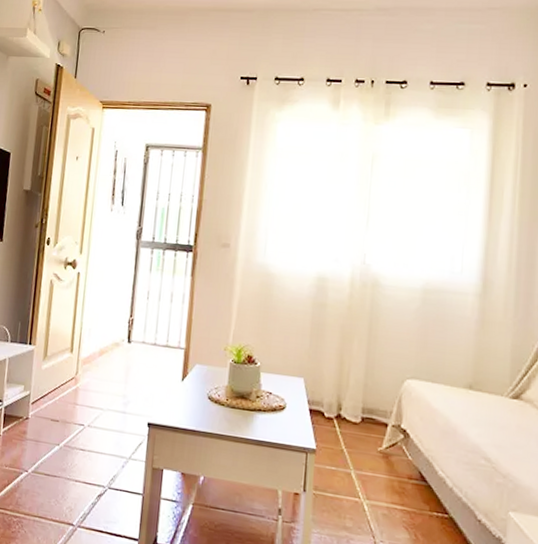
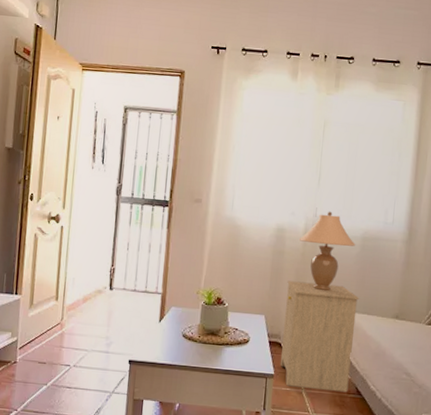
side table: none [323,338,420,478] -> present [280,280,359,393]
table lamp: none [343,258,414,352] -> present [298,211,355,291]

